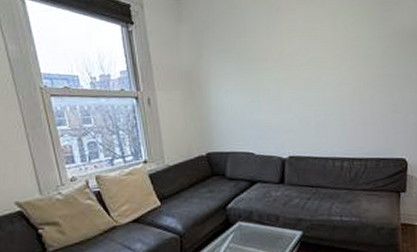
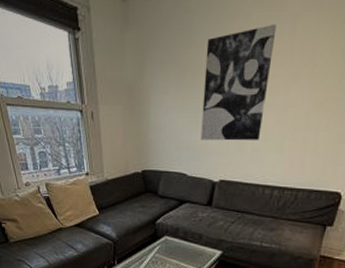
wall art: none [259,17,322,119] -> present [200,25,277,141]

